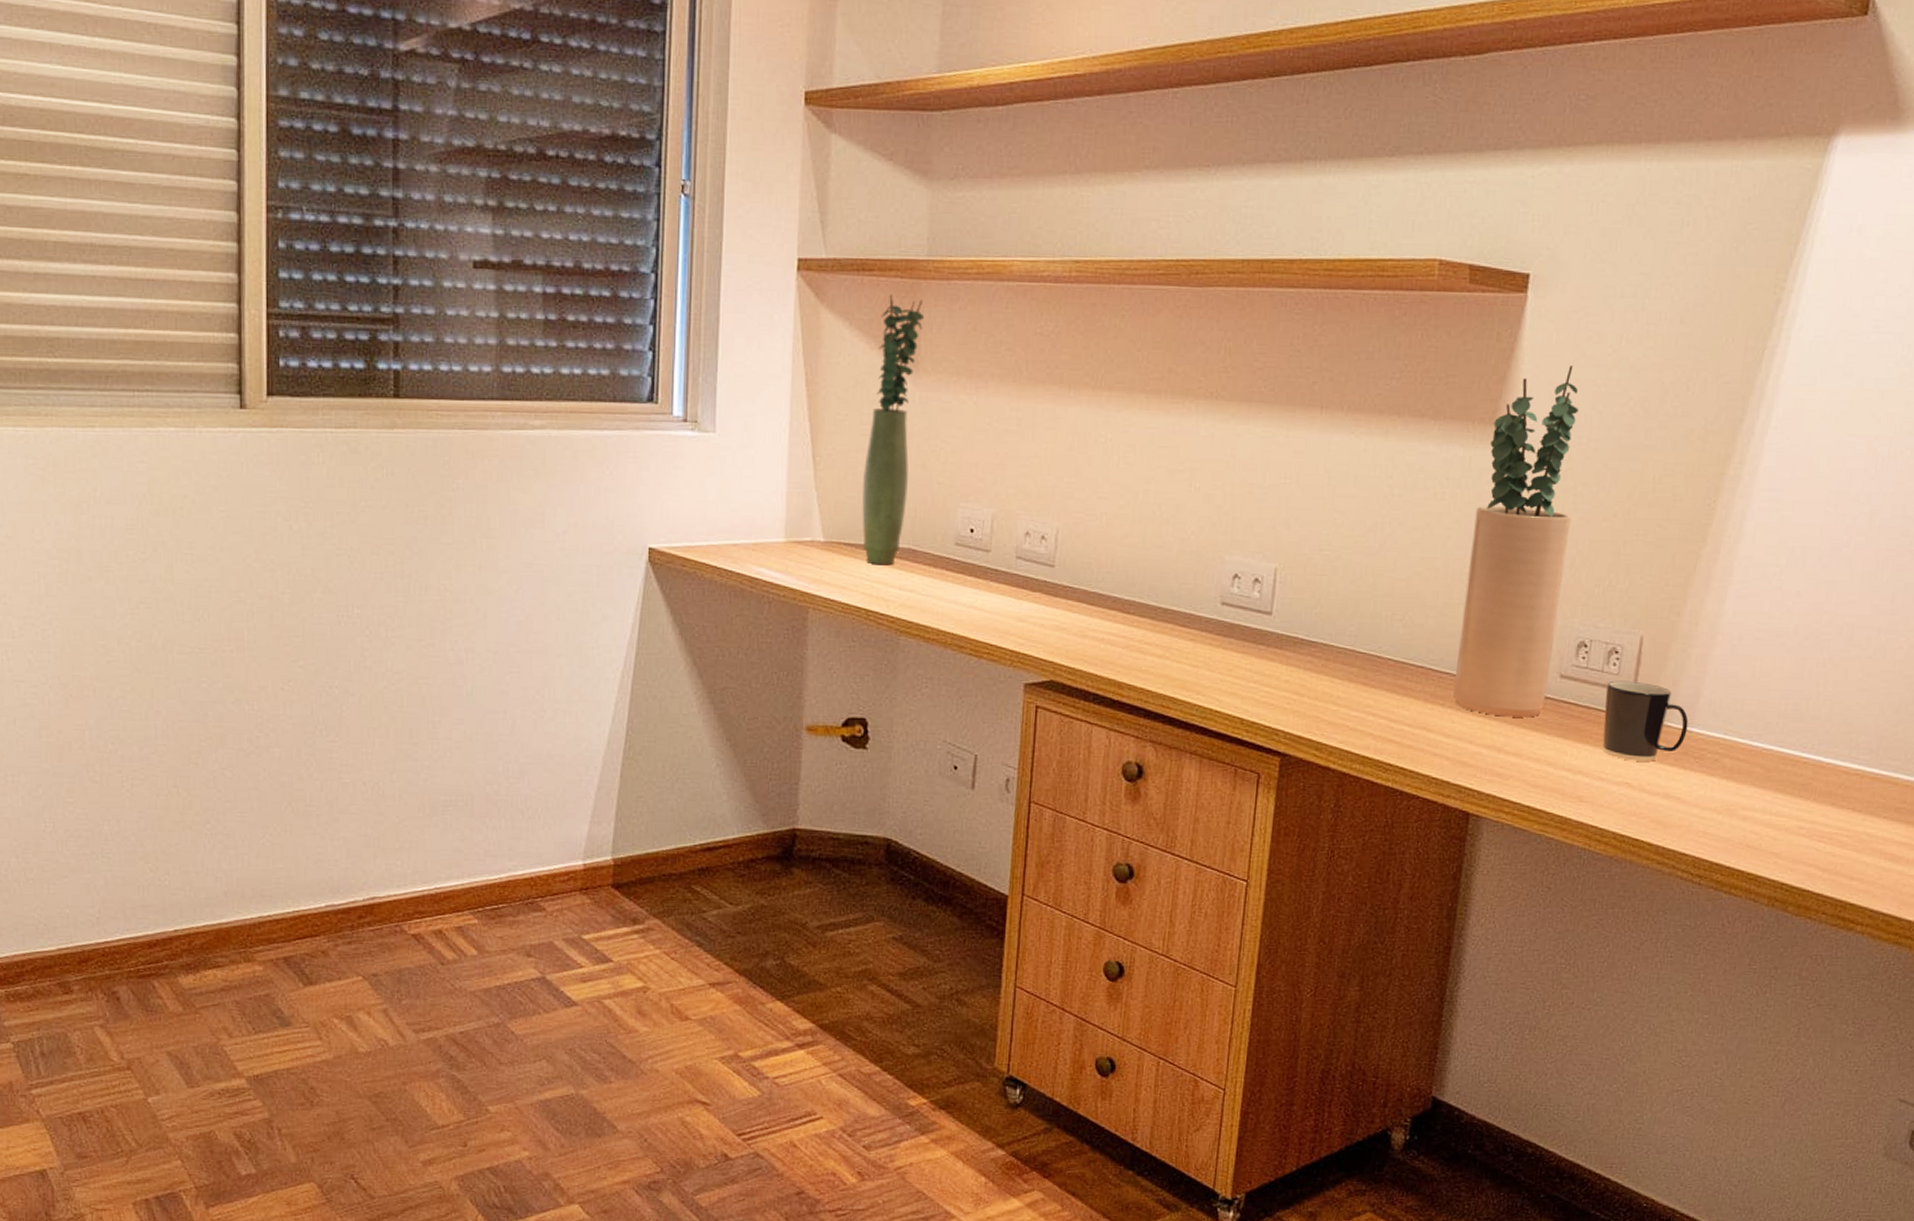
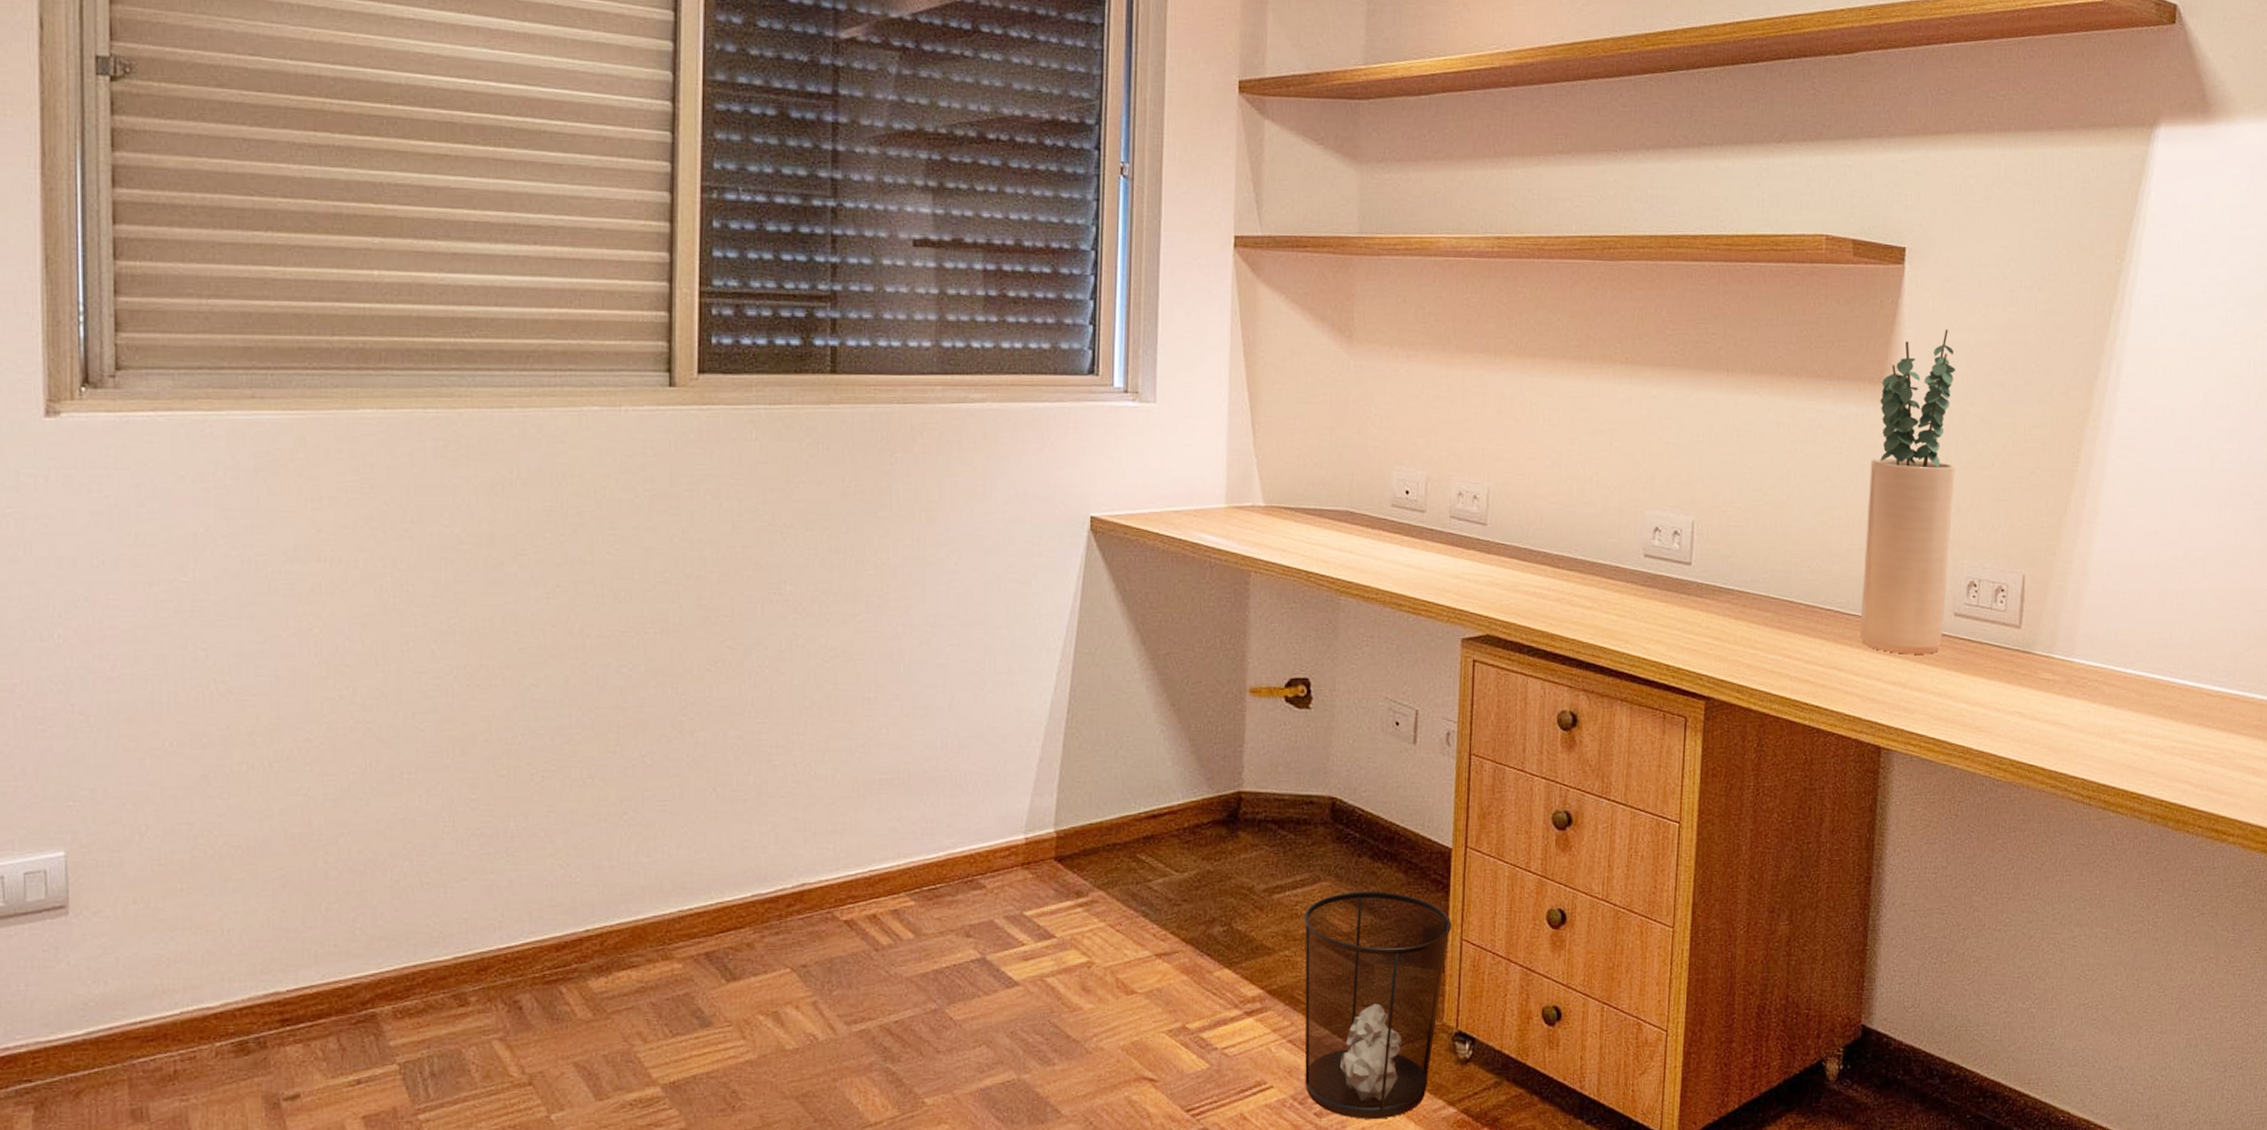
waste bin: none [854,933,1006,1155] -> present [1304,891,1452,1119]
vase: present [862,294,925,565] -> none [1301,269,1357,528]
mug: present [1602,680,1689,762] -> none [1995,617,2070,691]

